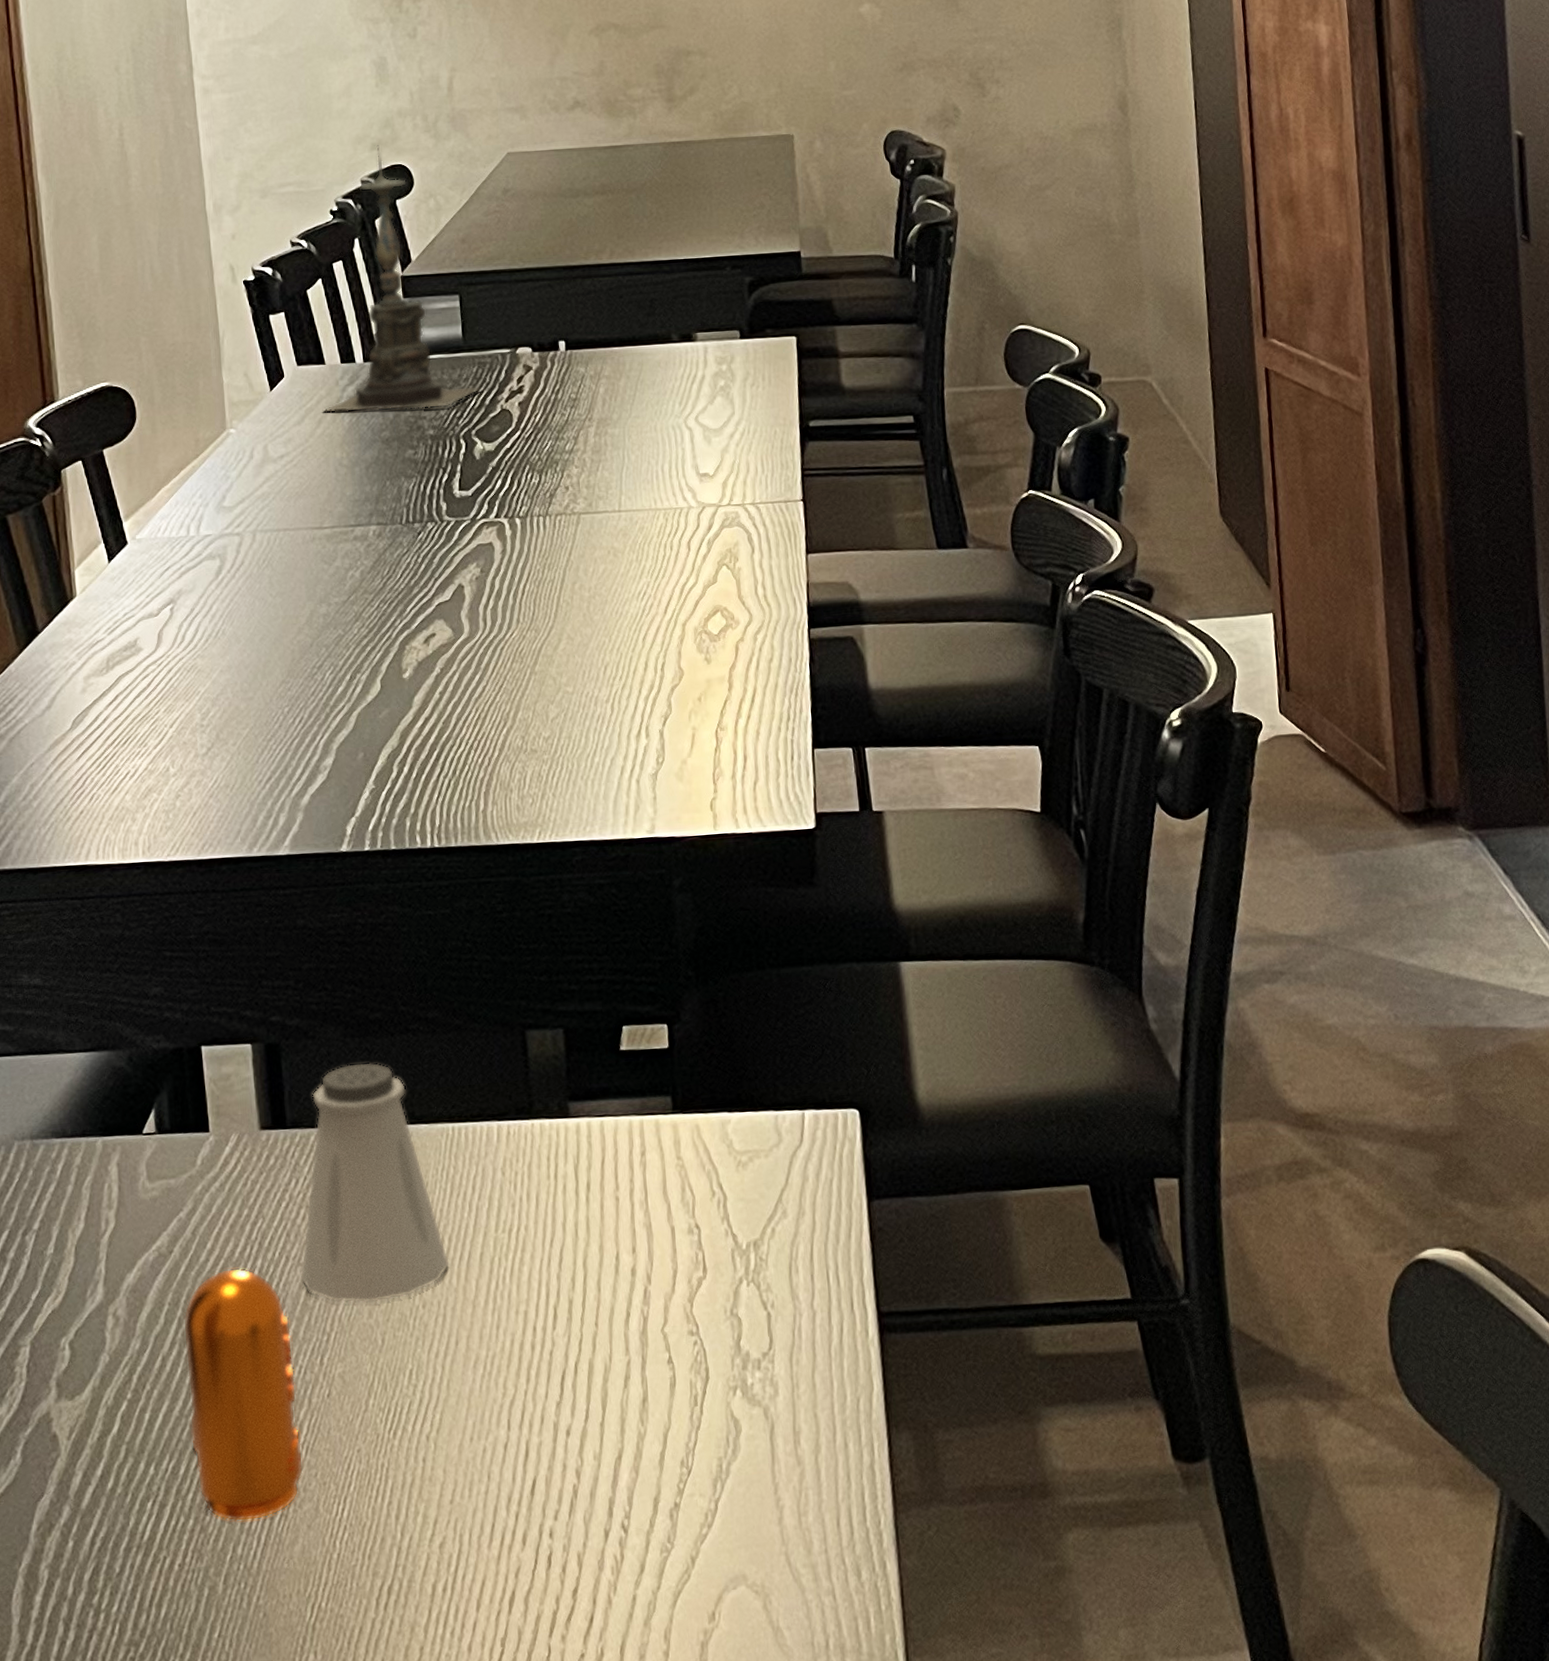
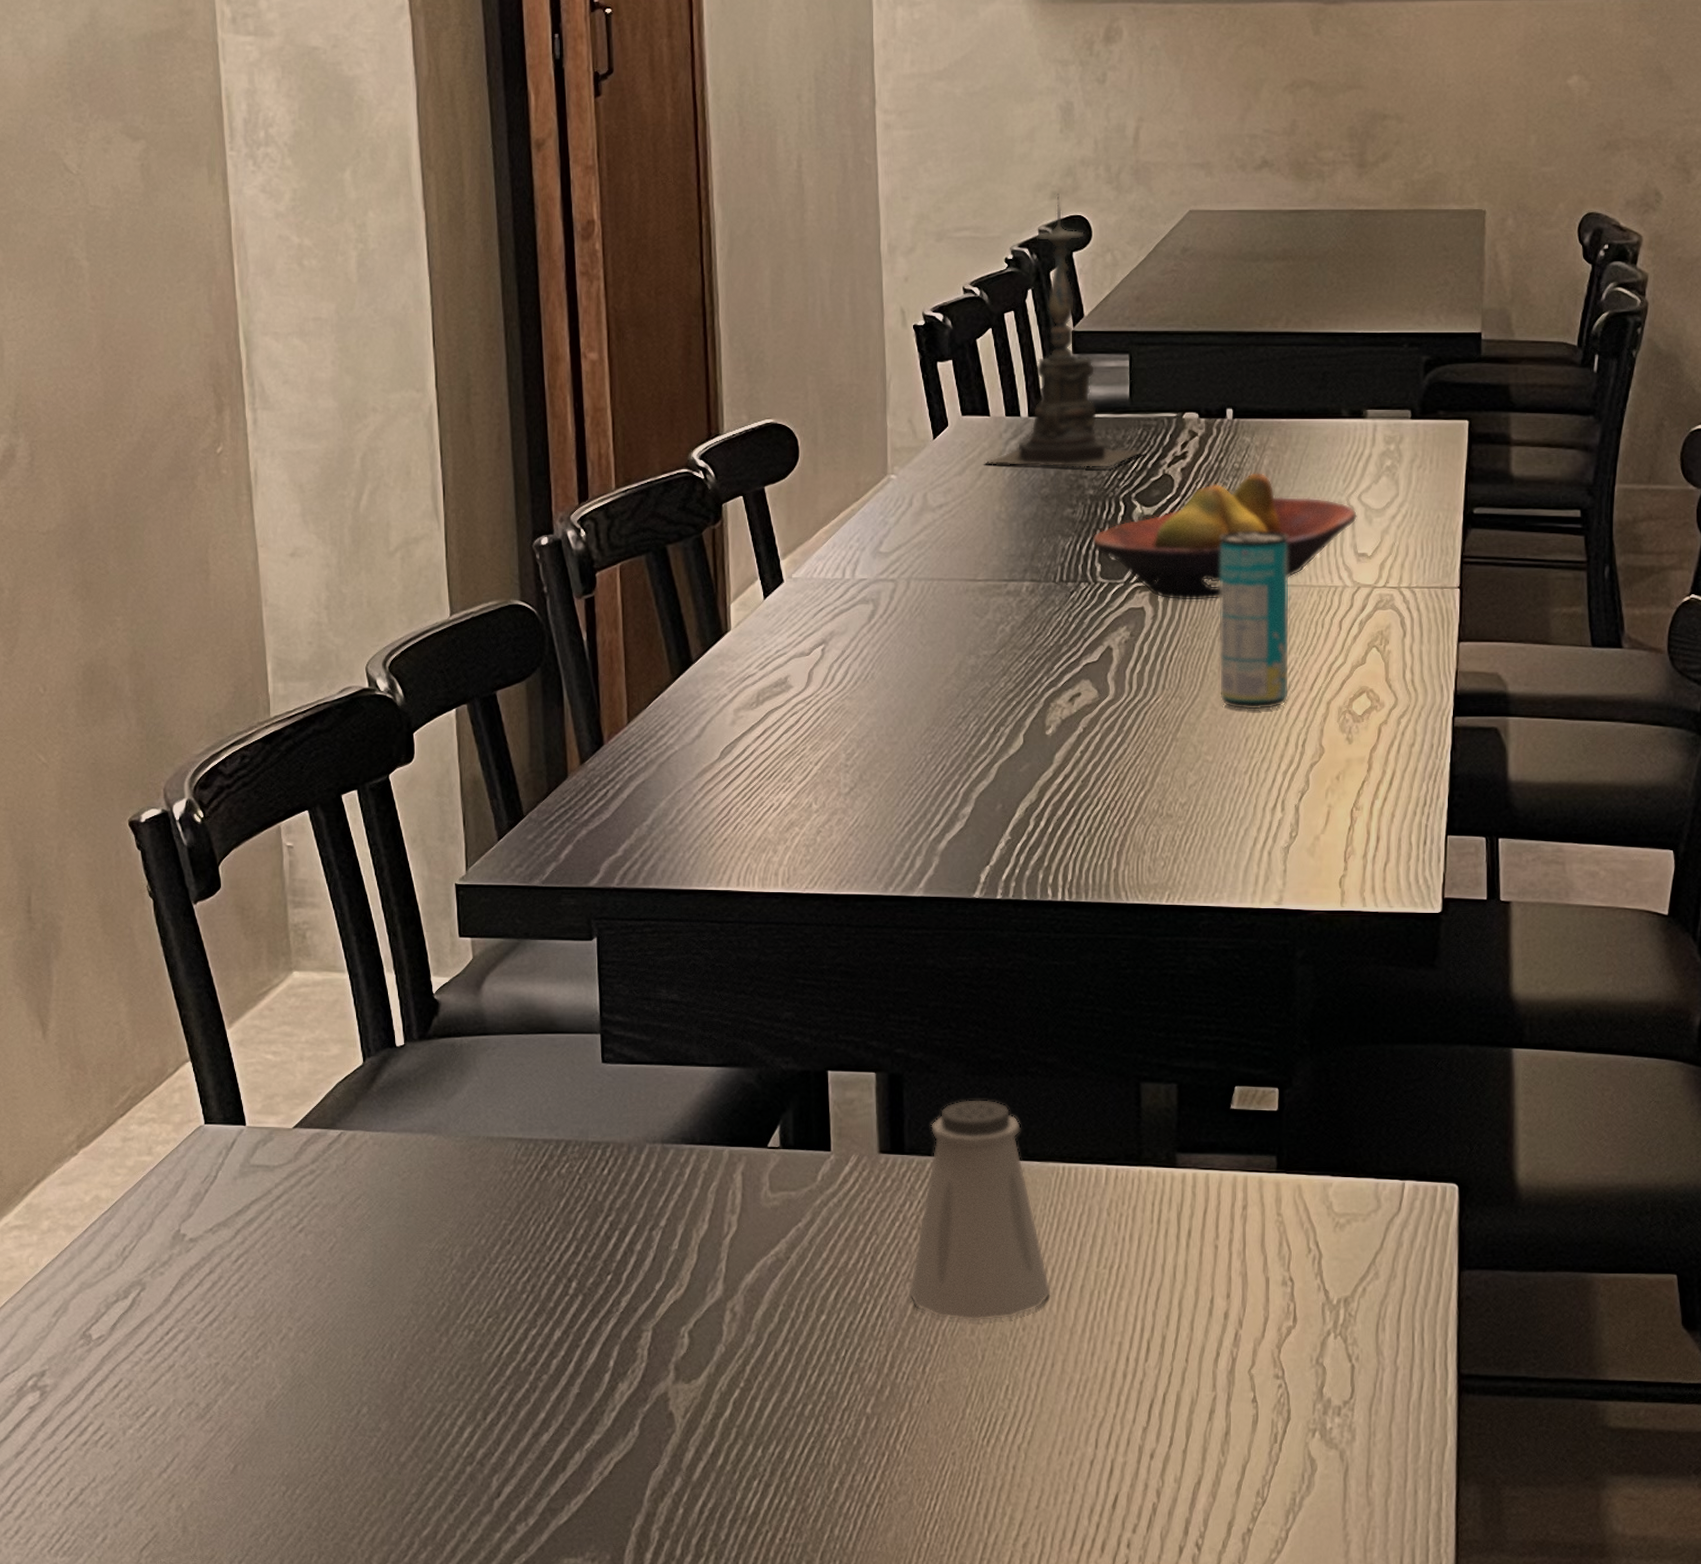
pepper shaker: present [183,1267,304,1522] -> none [795,1278,901,1507]
fruit bowl: none [434,400,697,534] -> present [1091,471,1358,600]
beverage can: none [562,458,644,638] -> present [1218,531,1290,710]

